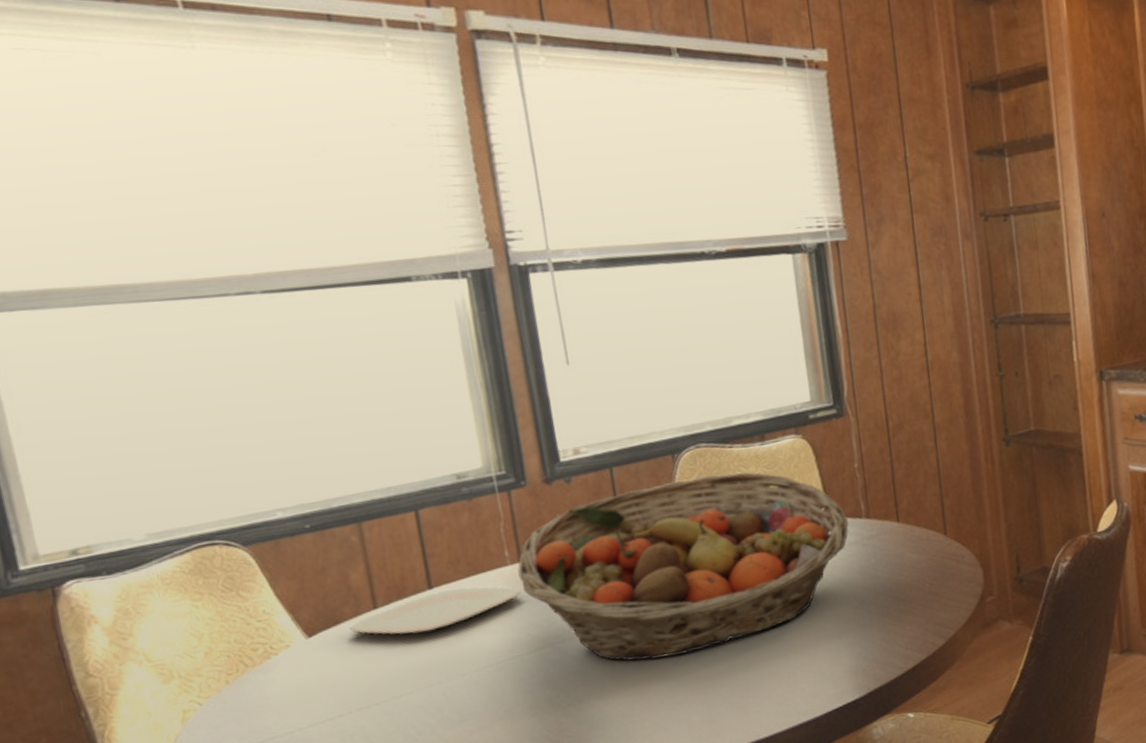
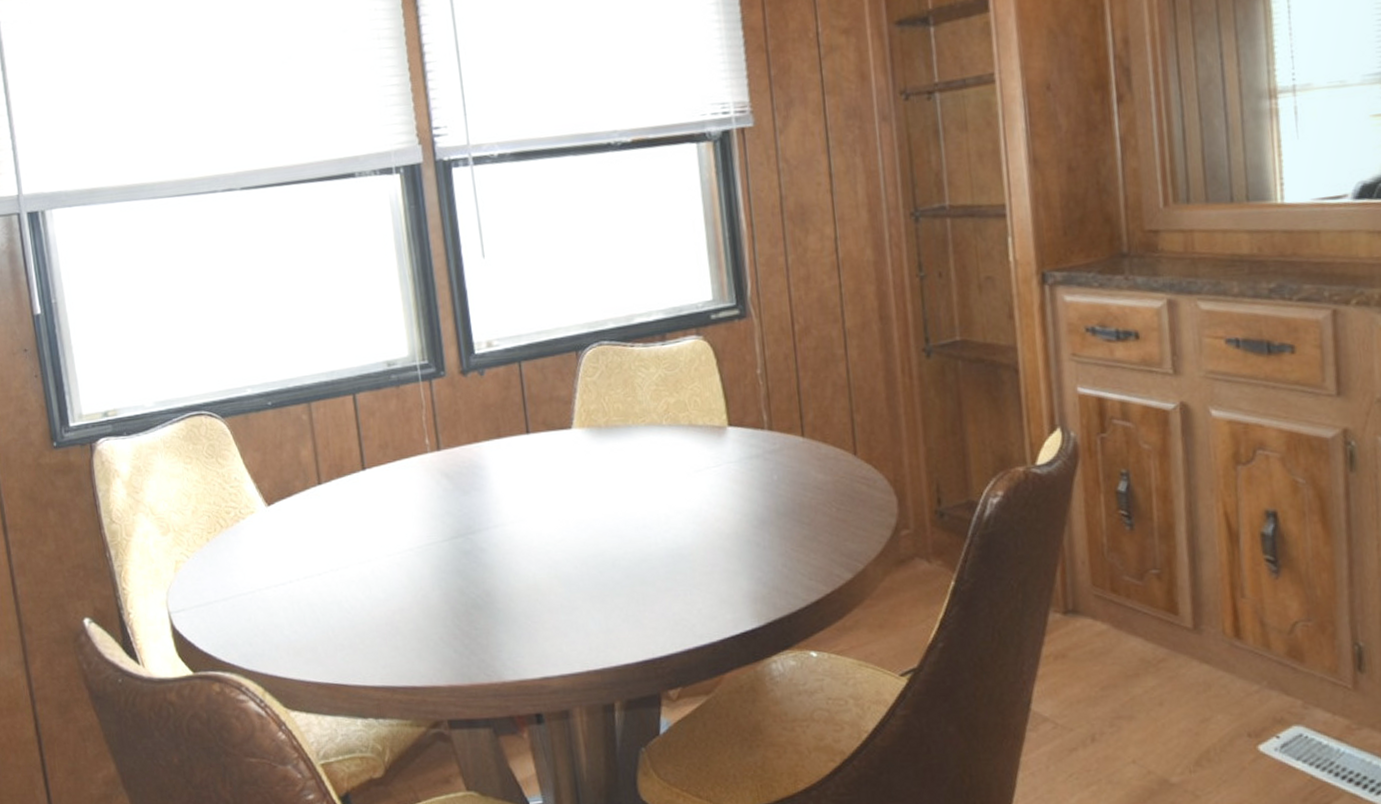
plate: present [349,587,521,635] -> none [299,471,439,513]
fruit basket: present [517,472,849,661] -> none [436,373,751,561]

